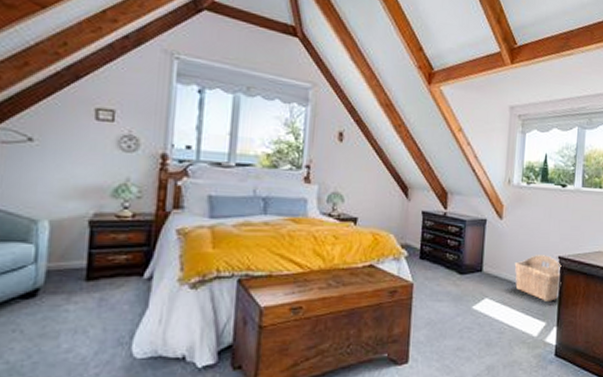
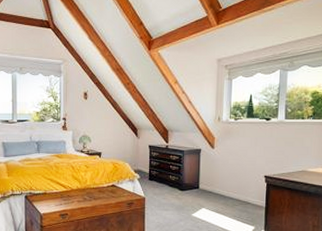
wicker basket: present [514,255,562,301] -> none [226,175,268,211]

